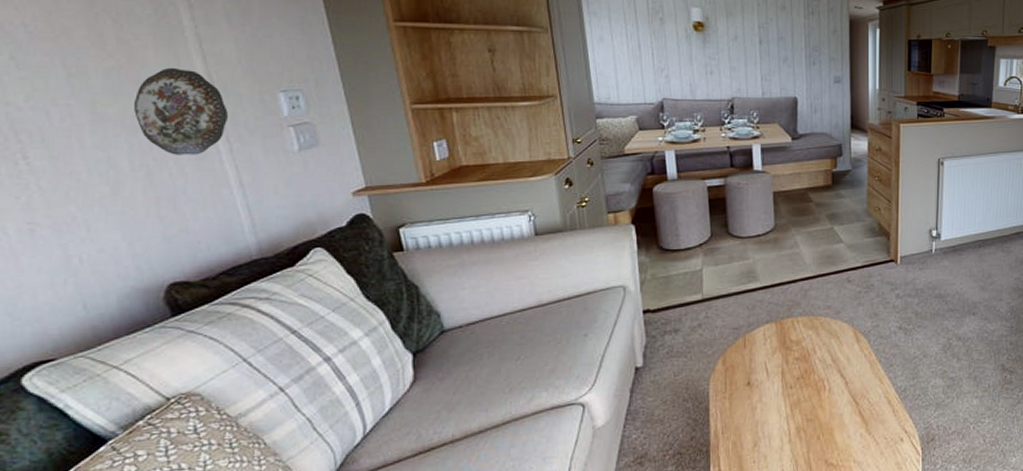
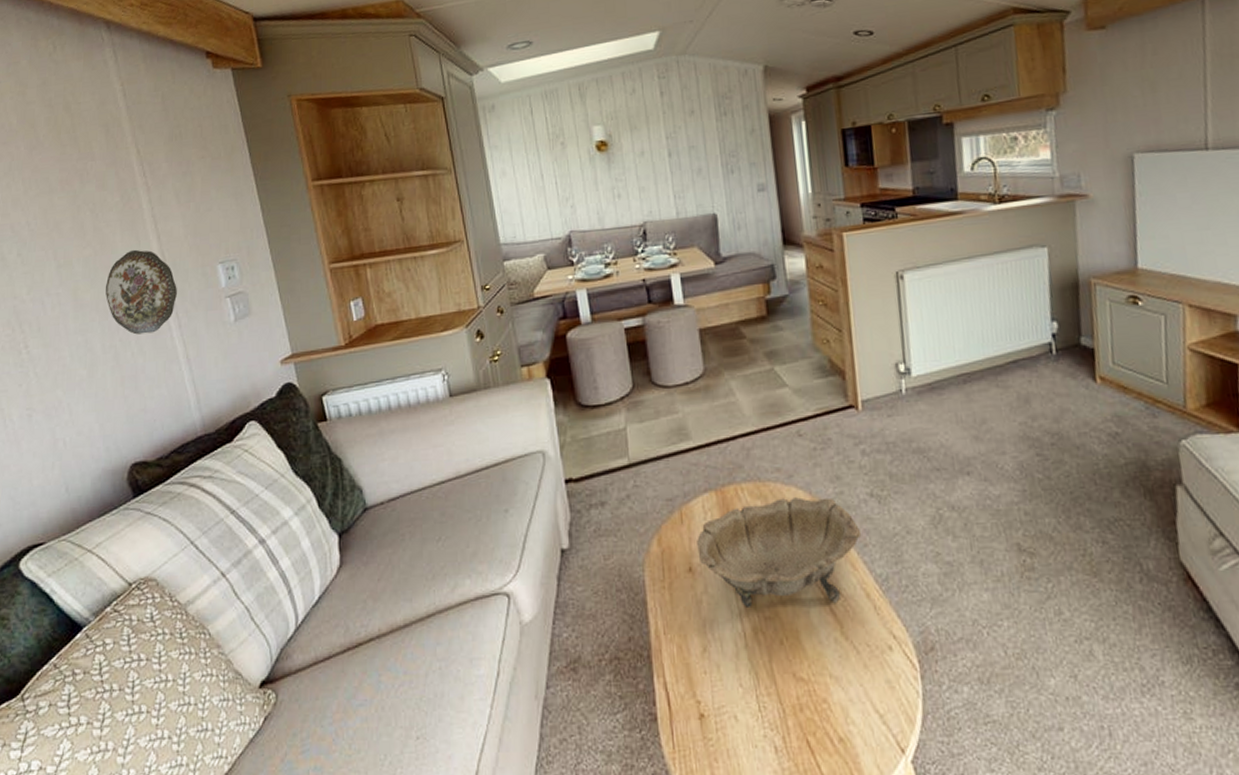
decorative bowl: none [756,329,890,412] -> present [697,497,862,607]

